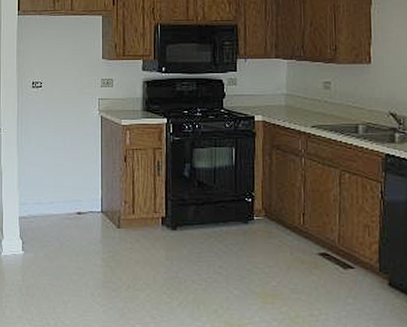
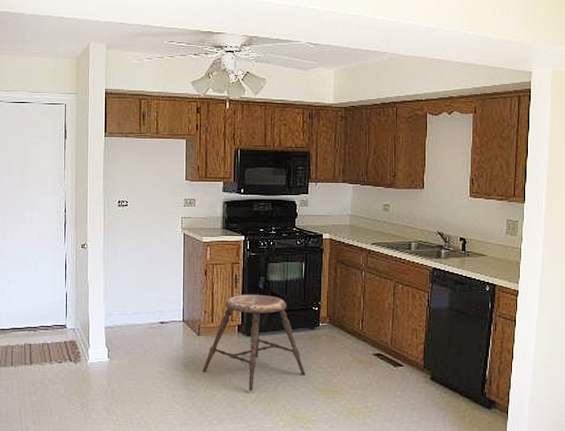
stool: none [124,182,239,292] -> present [203,294,305,391]

